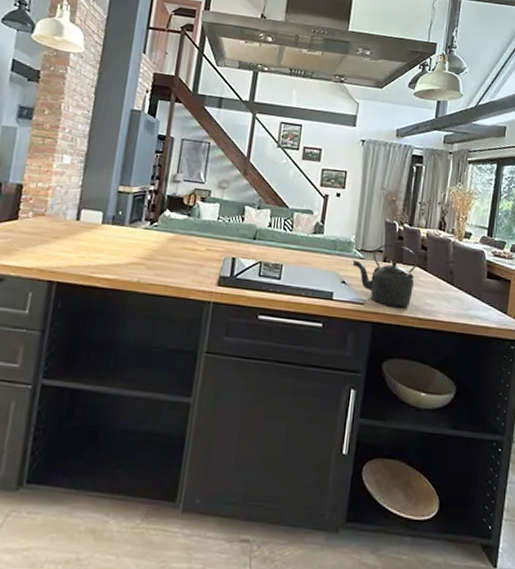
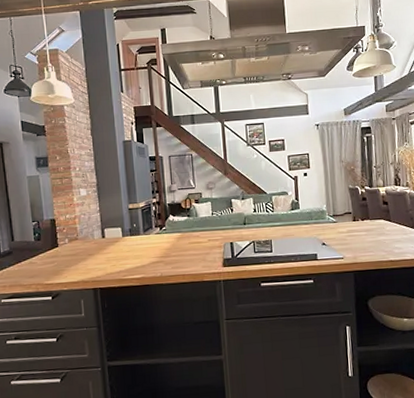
kettle: present [352,243,418,308] -> none [328,205,383,256]

